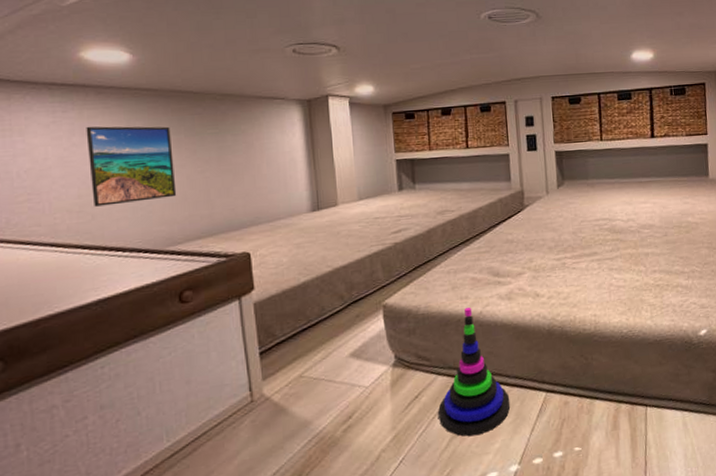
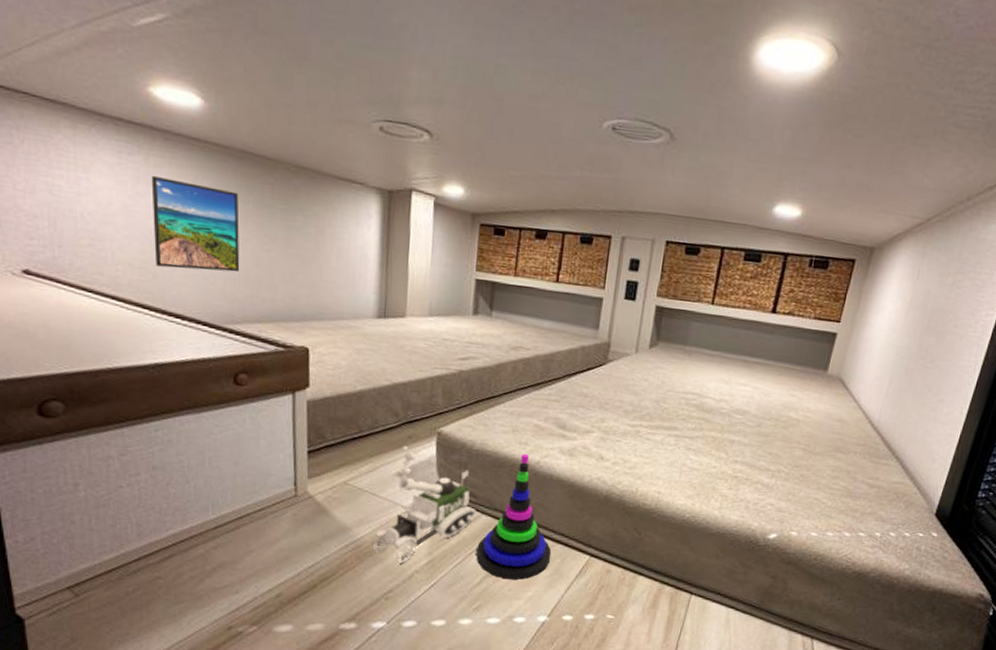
toy tank: none [336,326,432,446] -> present [373,446,476,563]

